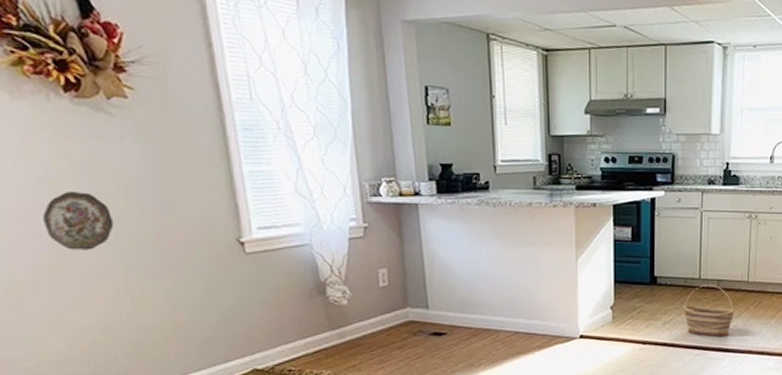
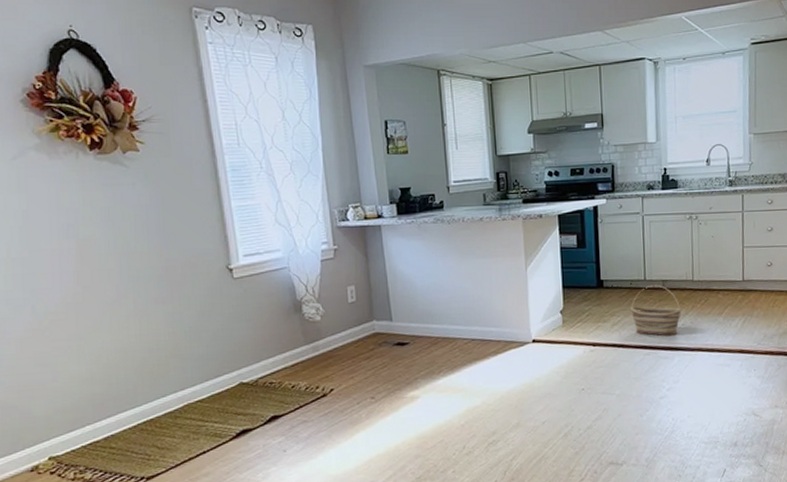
decorative plate: present [43,190,114,250] -> none [71,232,127,284]

